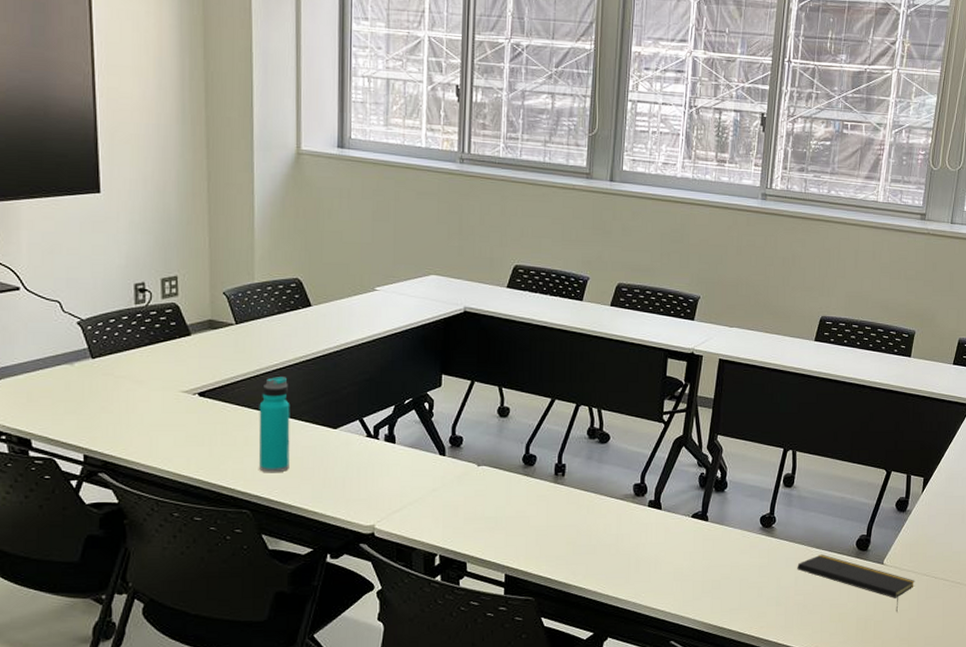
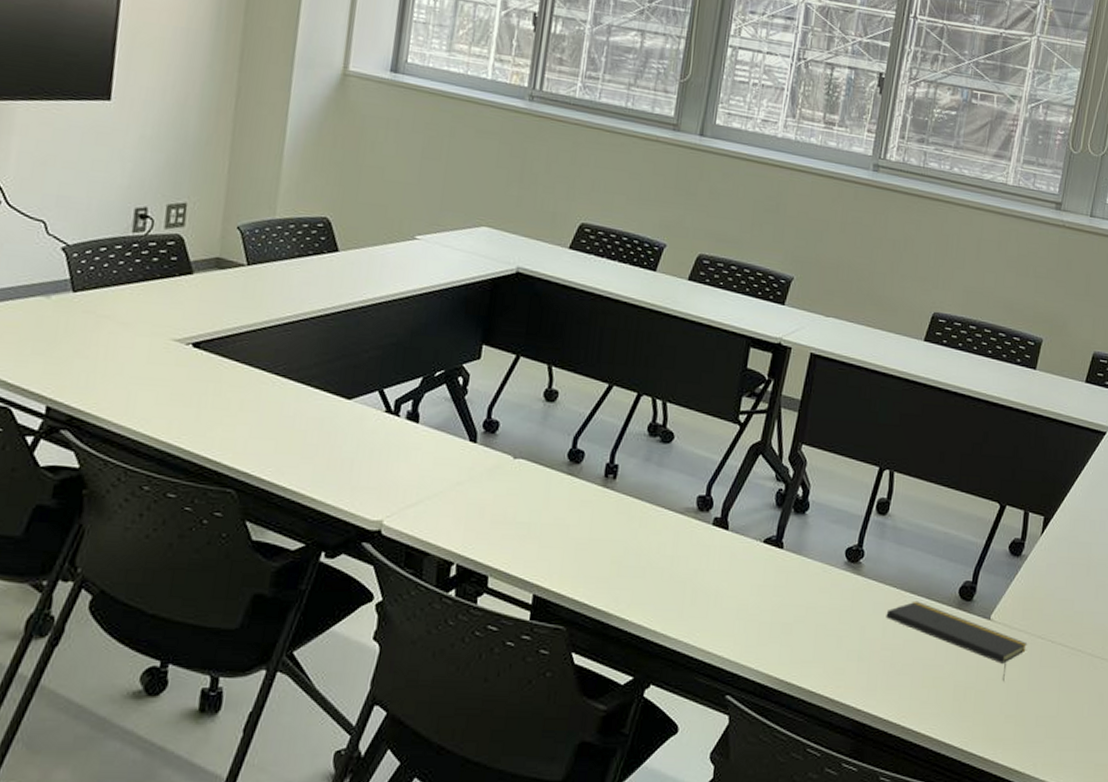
water bottle: present [259,377,290,473] -> none [253,331,300,448]

